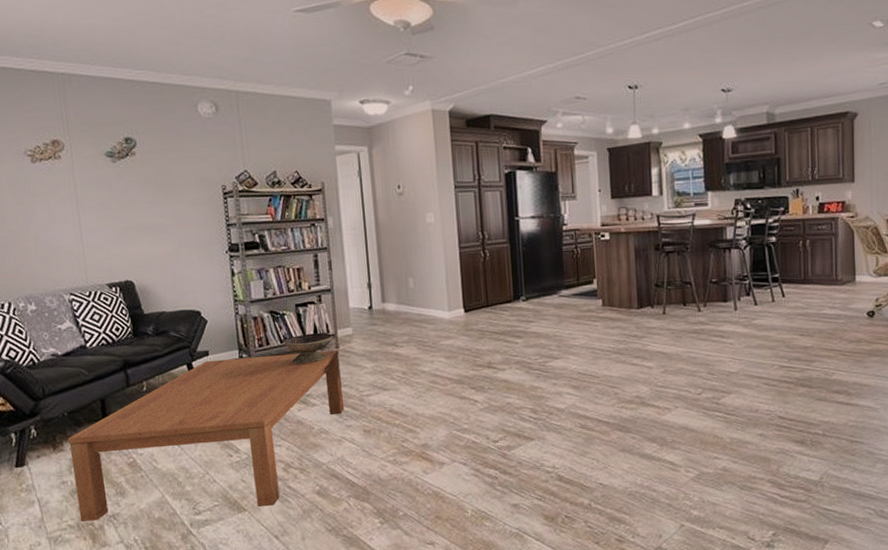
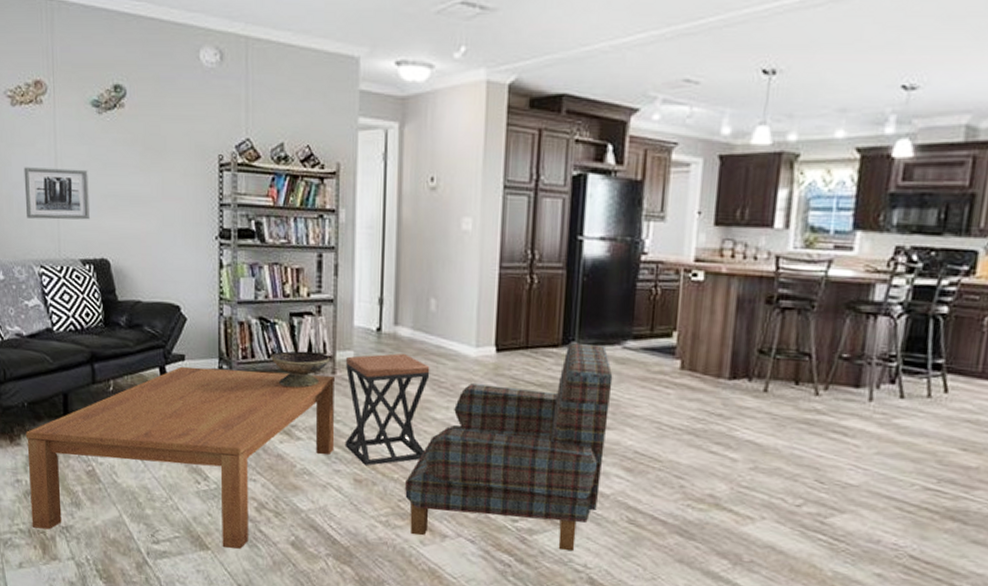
wall art: none [47,209,113,255] -> present [23,167,91,220]
stool: none [346,323,418,417] -> present [345,353,430,466]
armchair: none [406,296,556,467] -> present [405,342,613,551]

